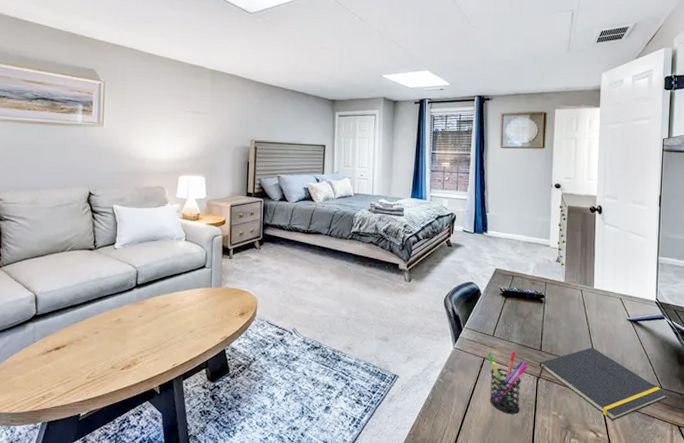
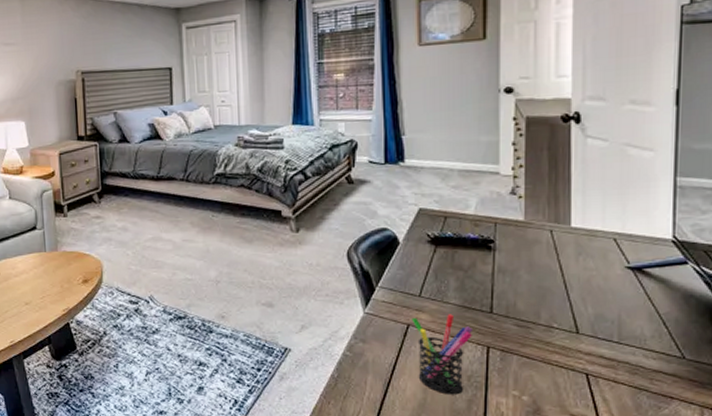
notepad: present [538,347,668,420] -> none [488,306,695,402]

